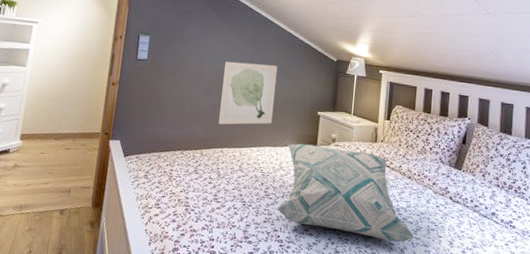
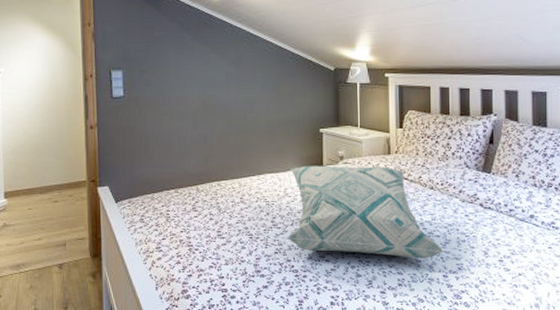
wall art: present [219,61,278,125] -> none [209,83,270,156]

